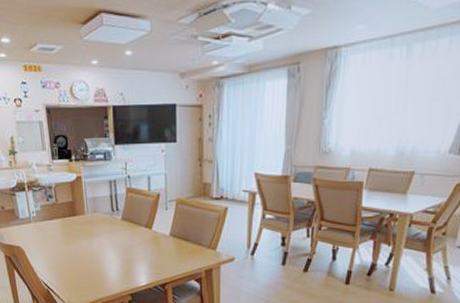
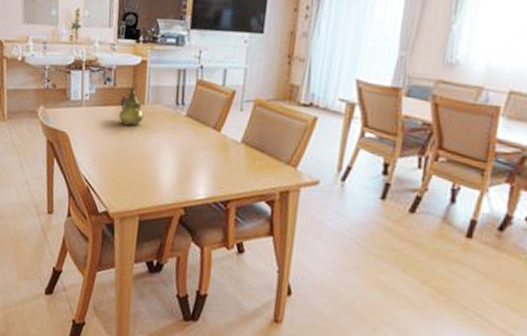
teapot: none [63,198,86,234] -> present [118,84,144,127]

